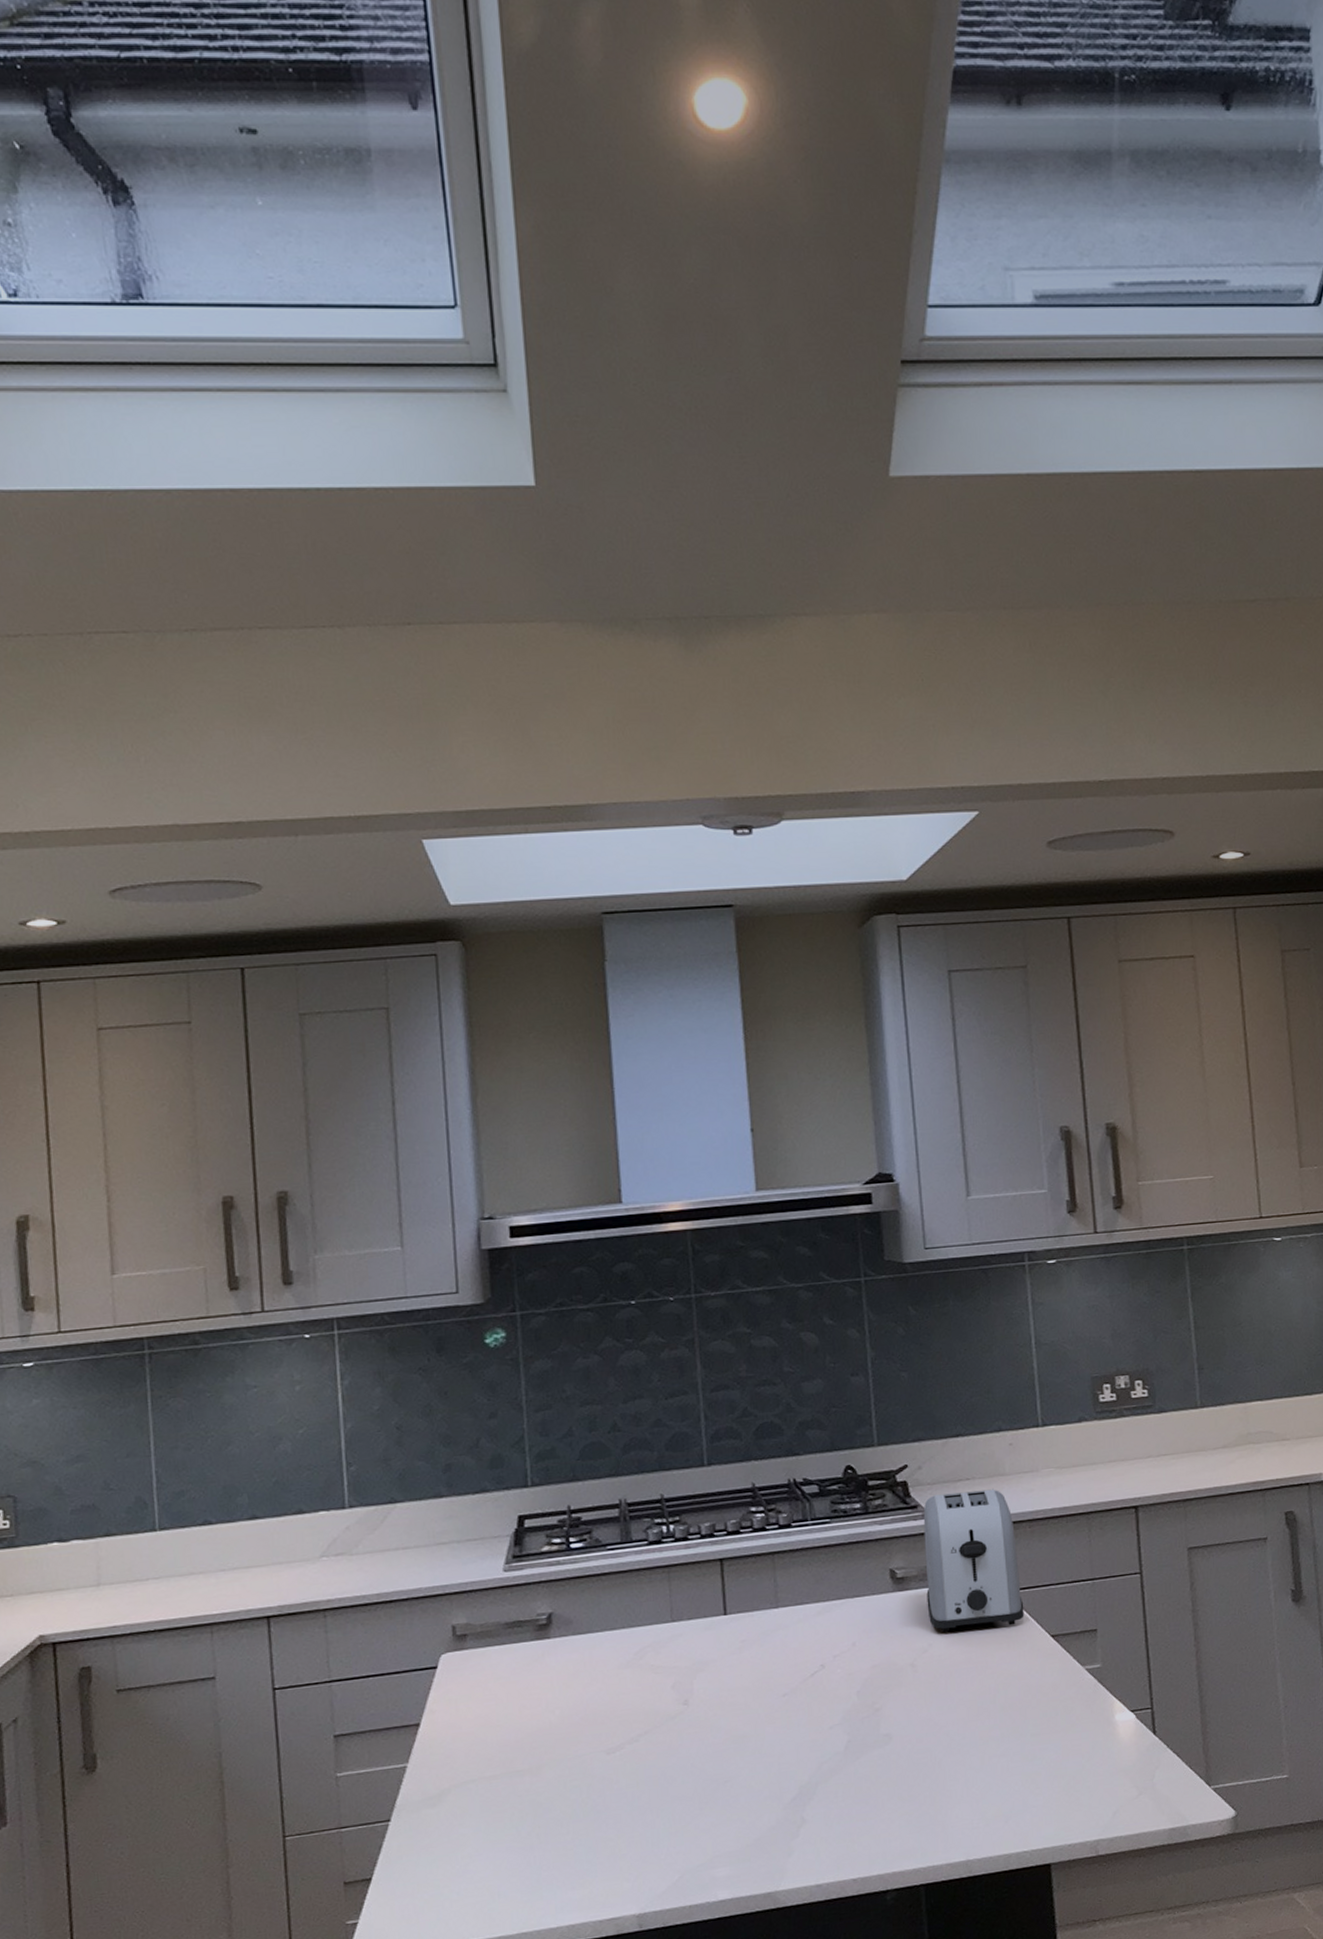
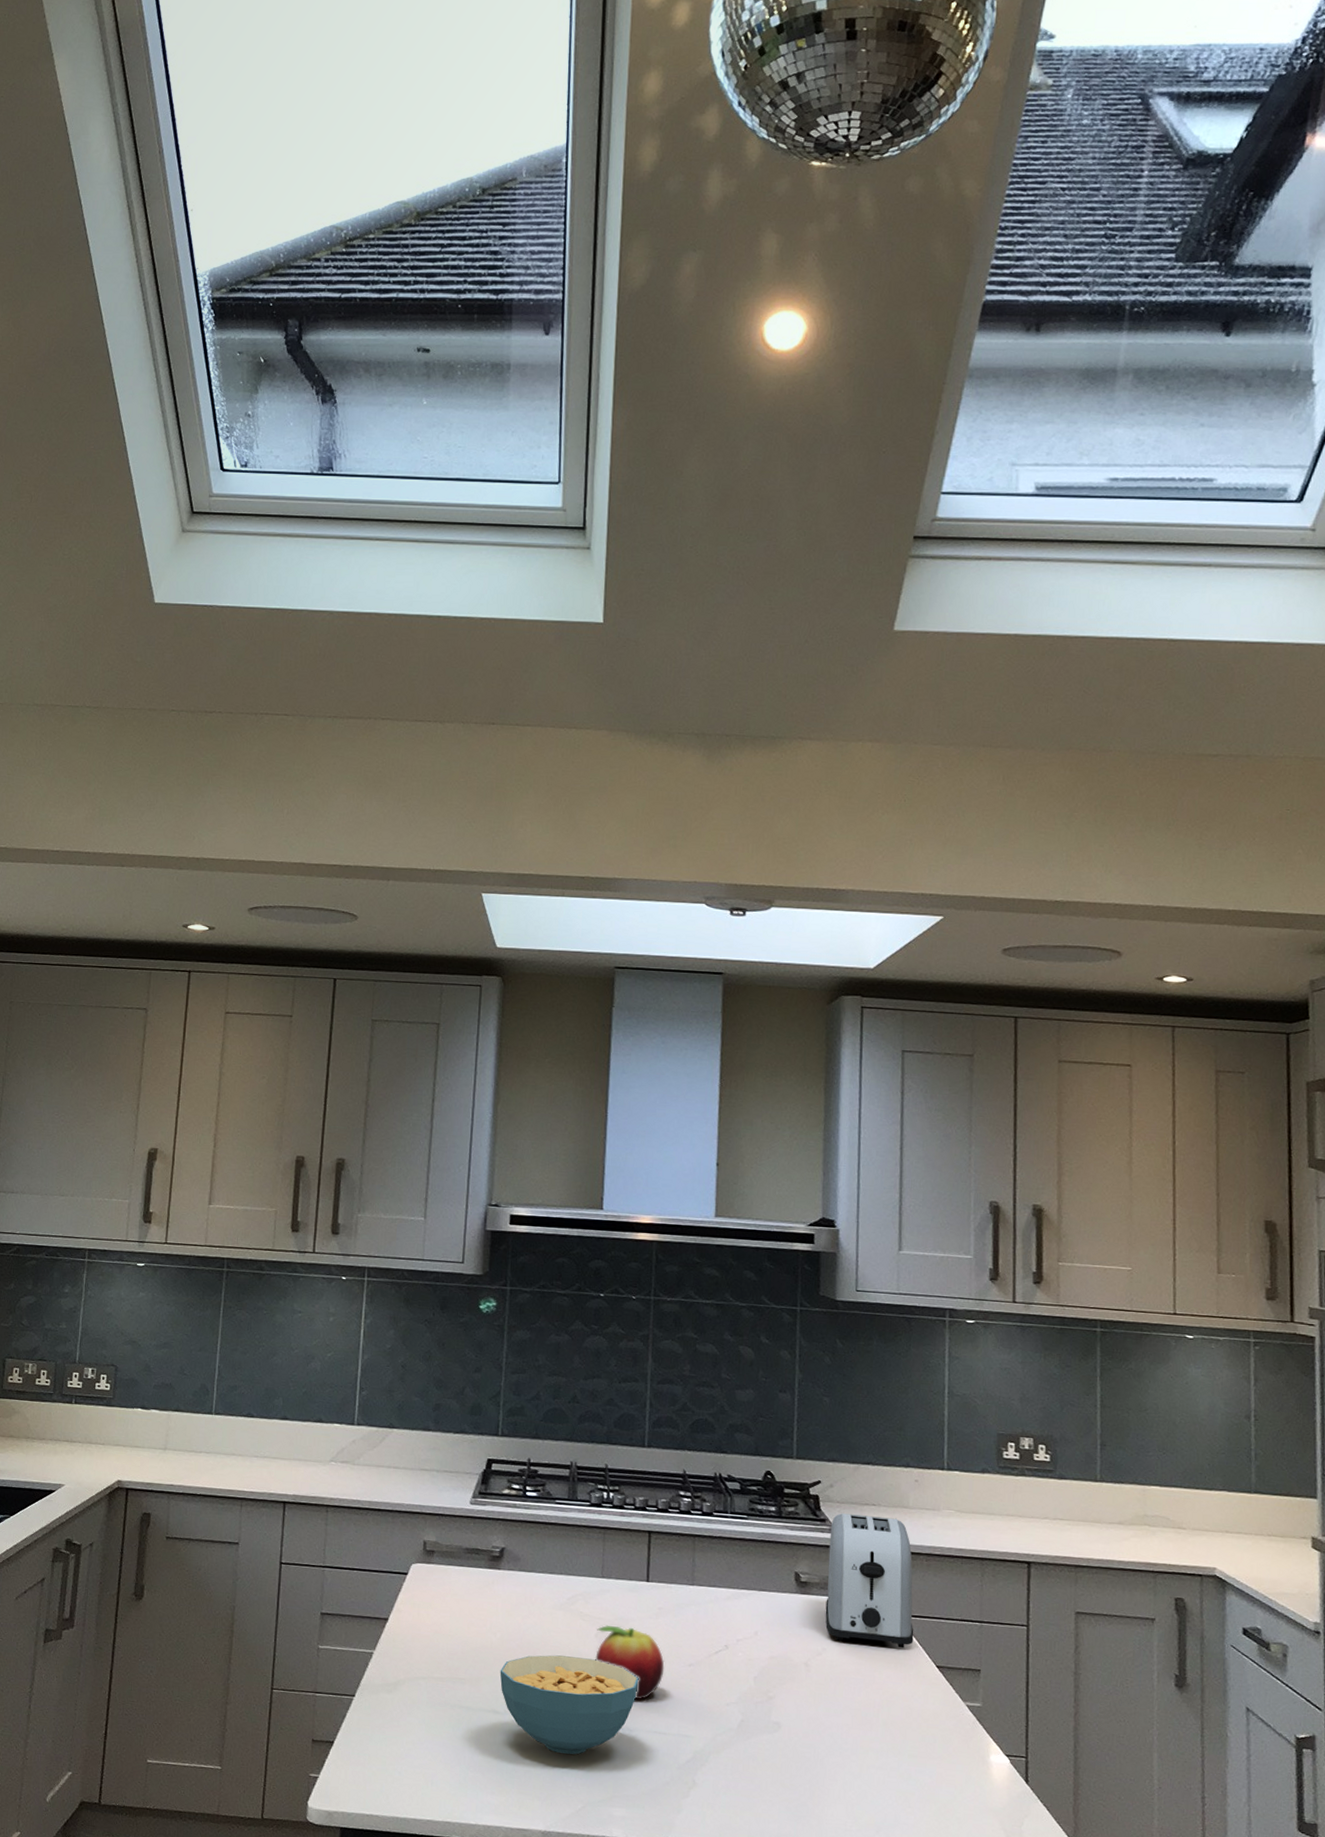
cereal bowl: none [564,1713,728,1826] -> present [499,1655,639,1755]
fruit: none [673,1669,756,1747] -> present [595,1624,665,1700]

